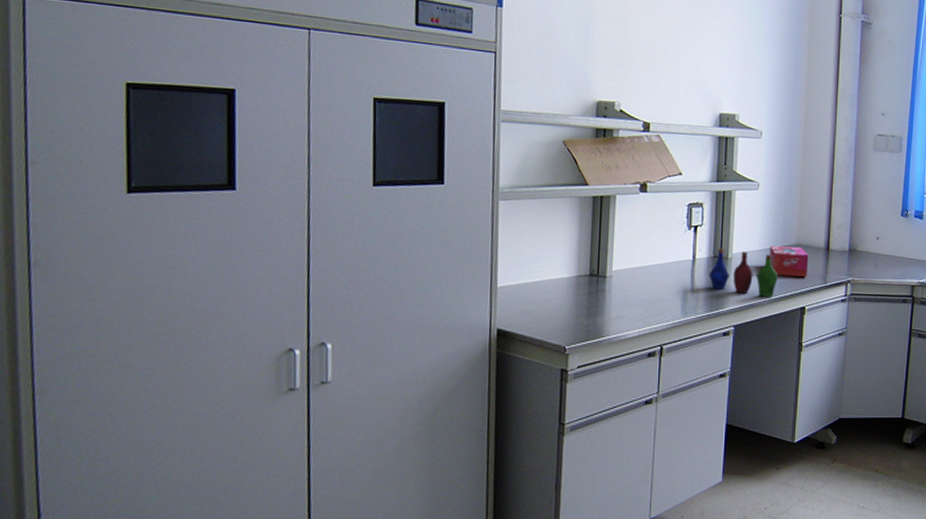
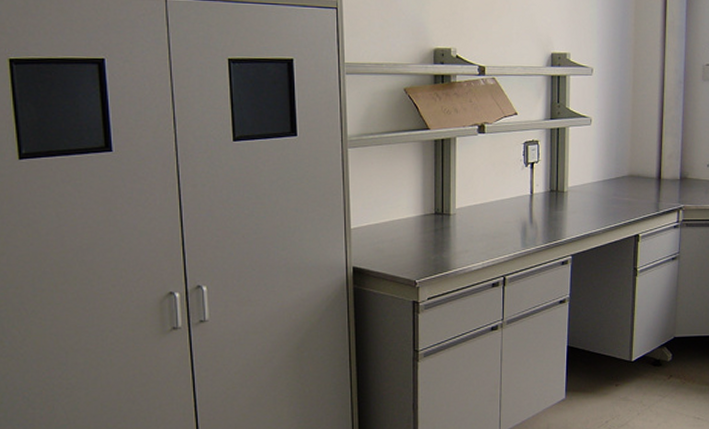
bottle: present [709,248,778,297] -> none [546,183,612,227]
tissue box: present [770,246,809,277] -> none [604,178,641,206]

